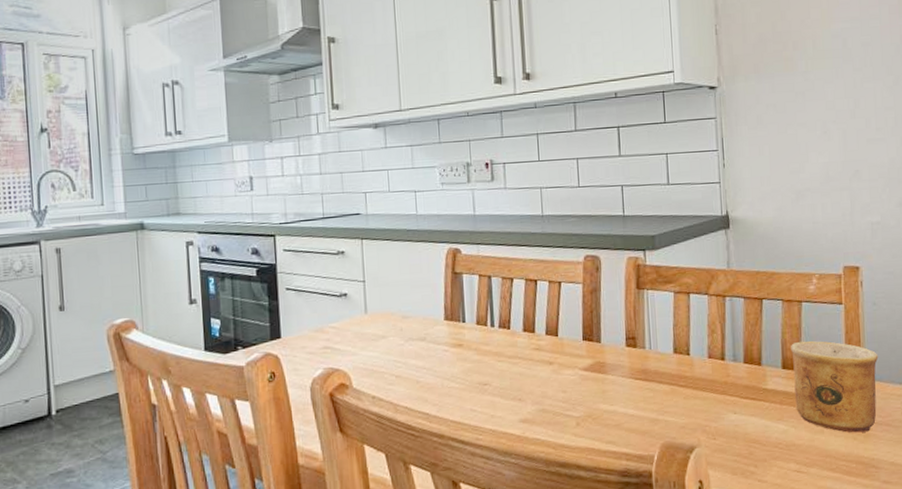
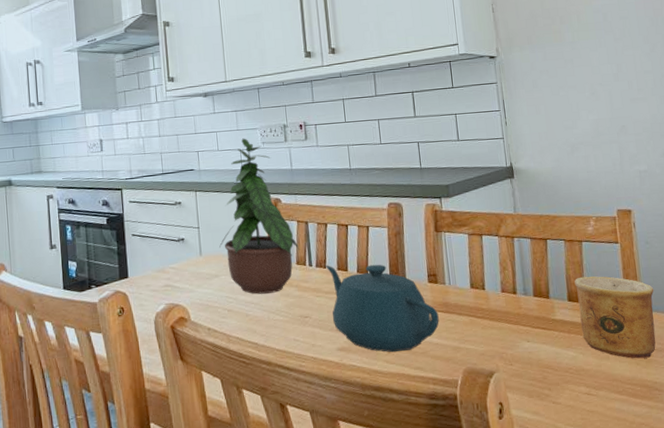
potted plant: none [388,177,481,358] -> present [219,138,300,294]
teapot: none [509,325,636,425] -> present [325,264,439,353]

